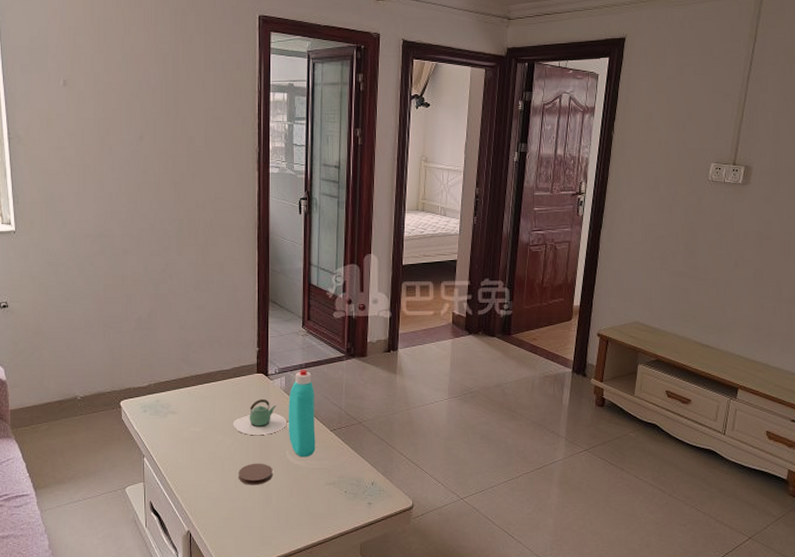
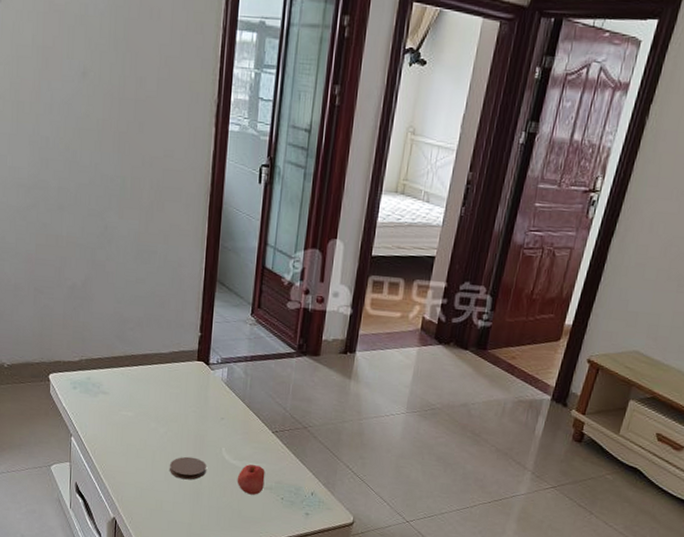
teapot: present [233,399,286,436] -> none [167,389,225,429]
bottle: present [289,370,316,458] -> none [226,362,258,458]
apple: none [302,463,328,492] -> present [237,464,265,495]

